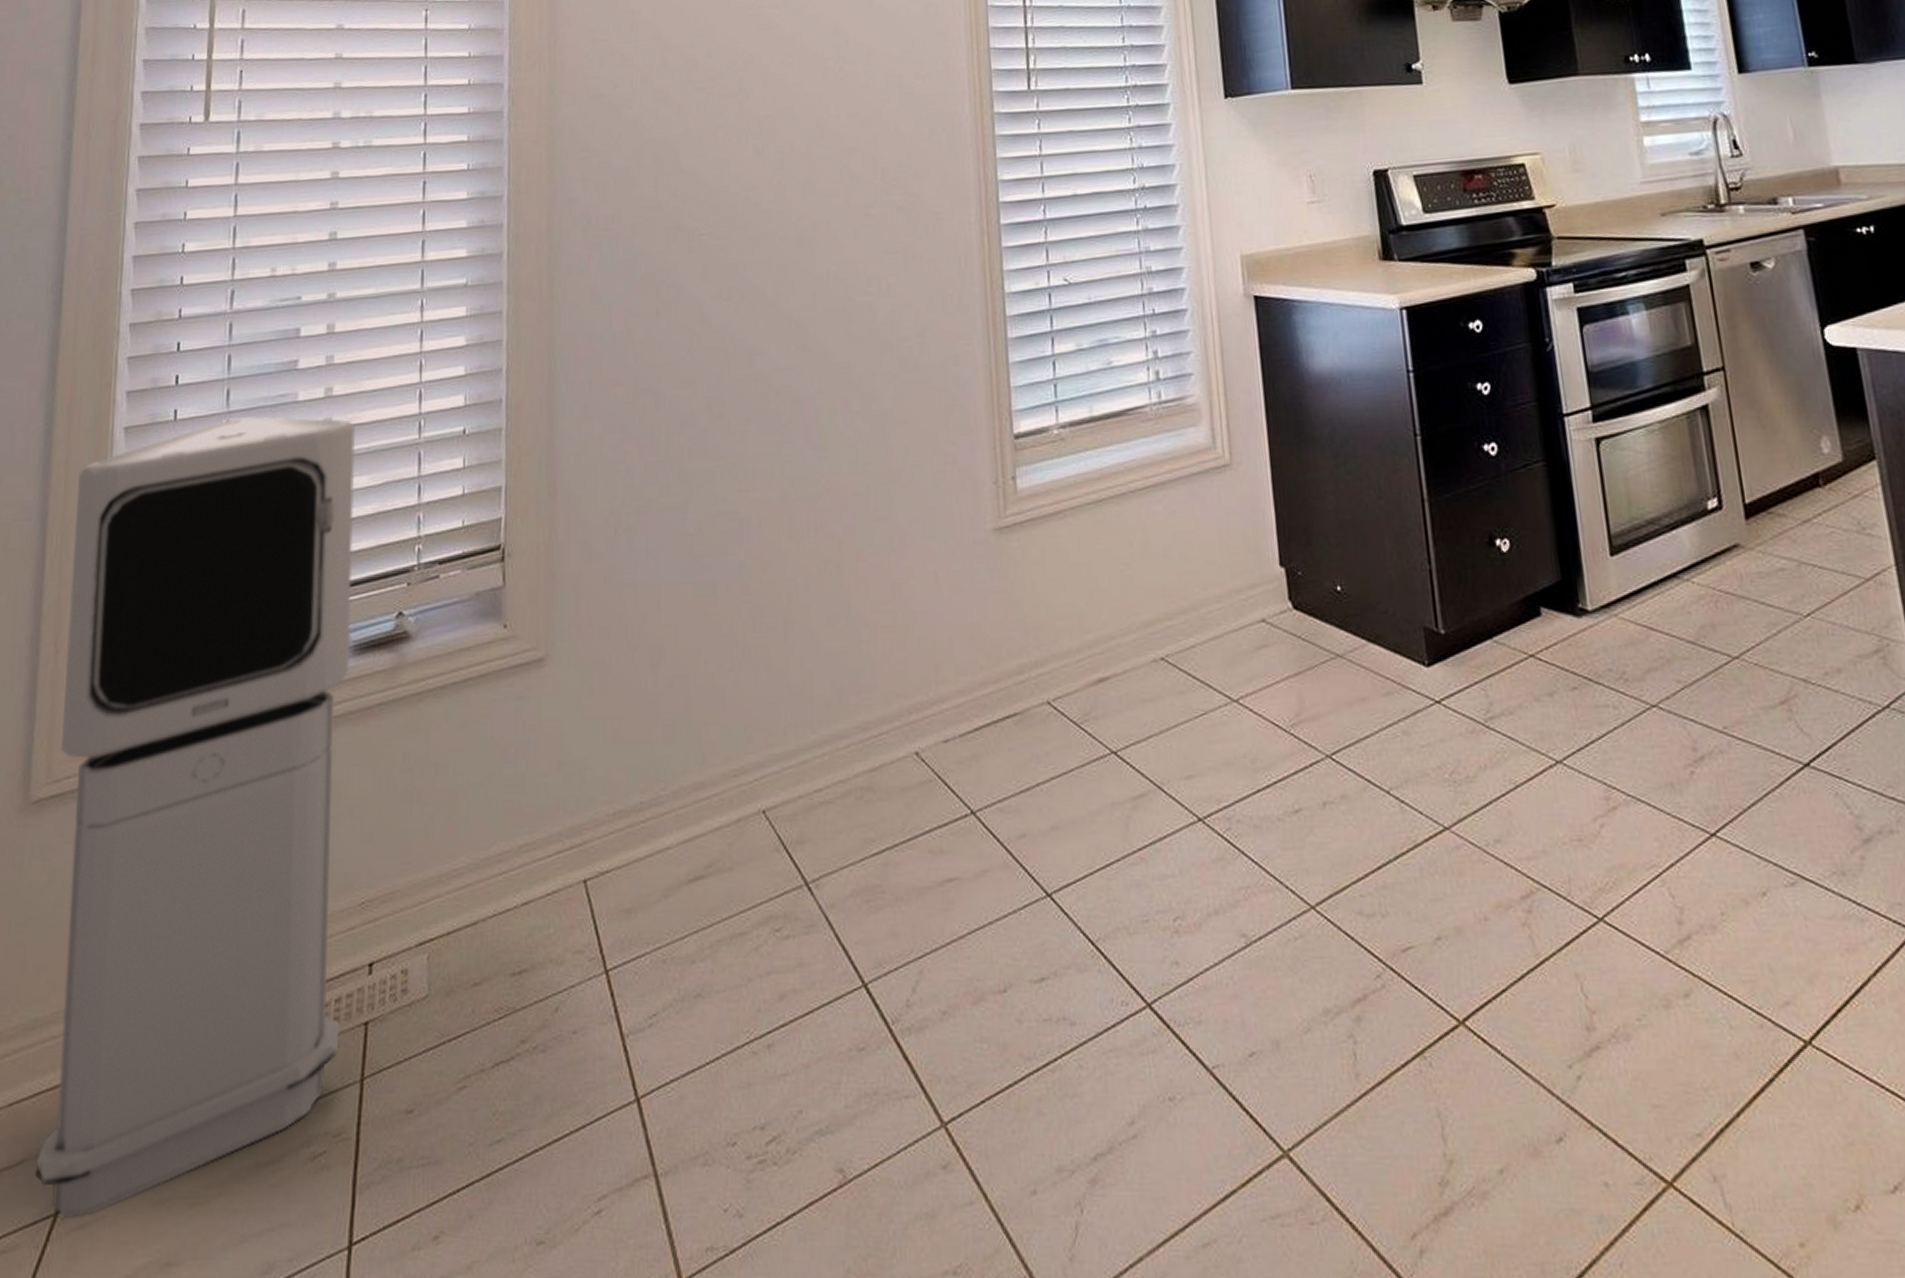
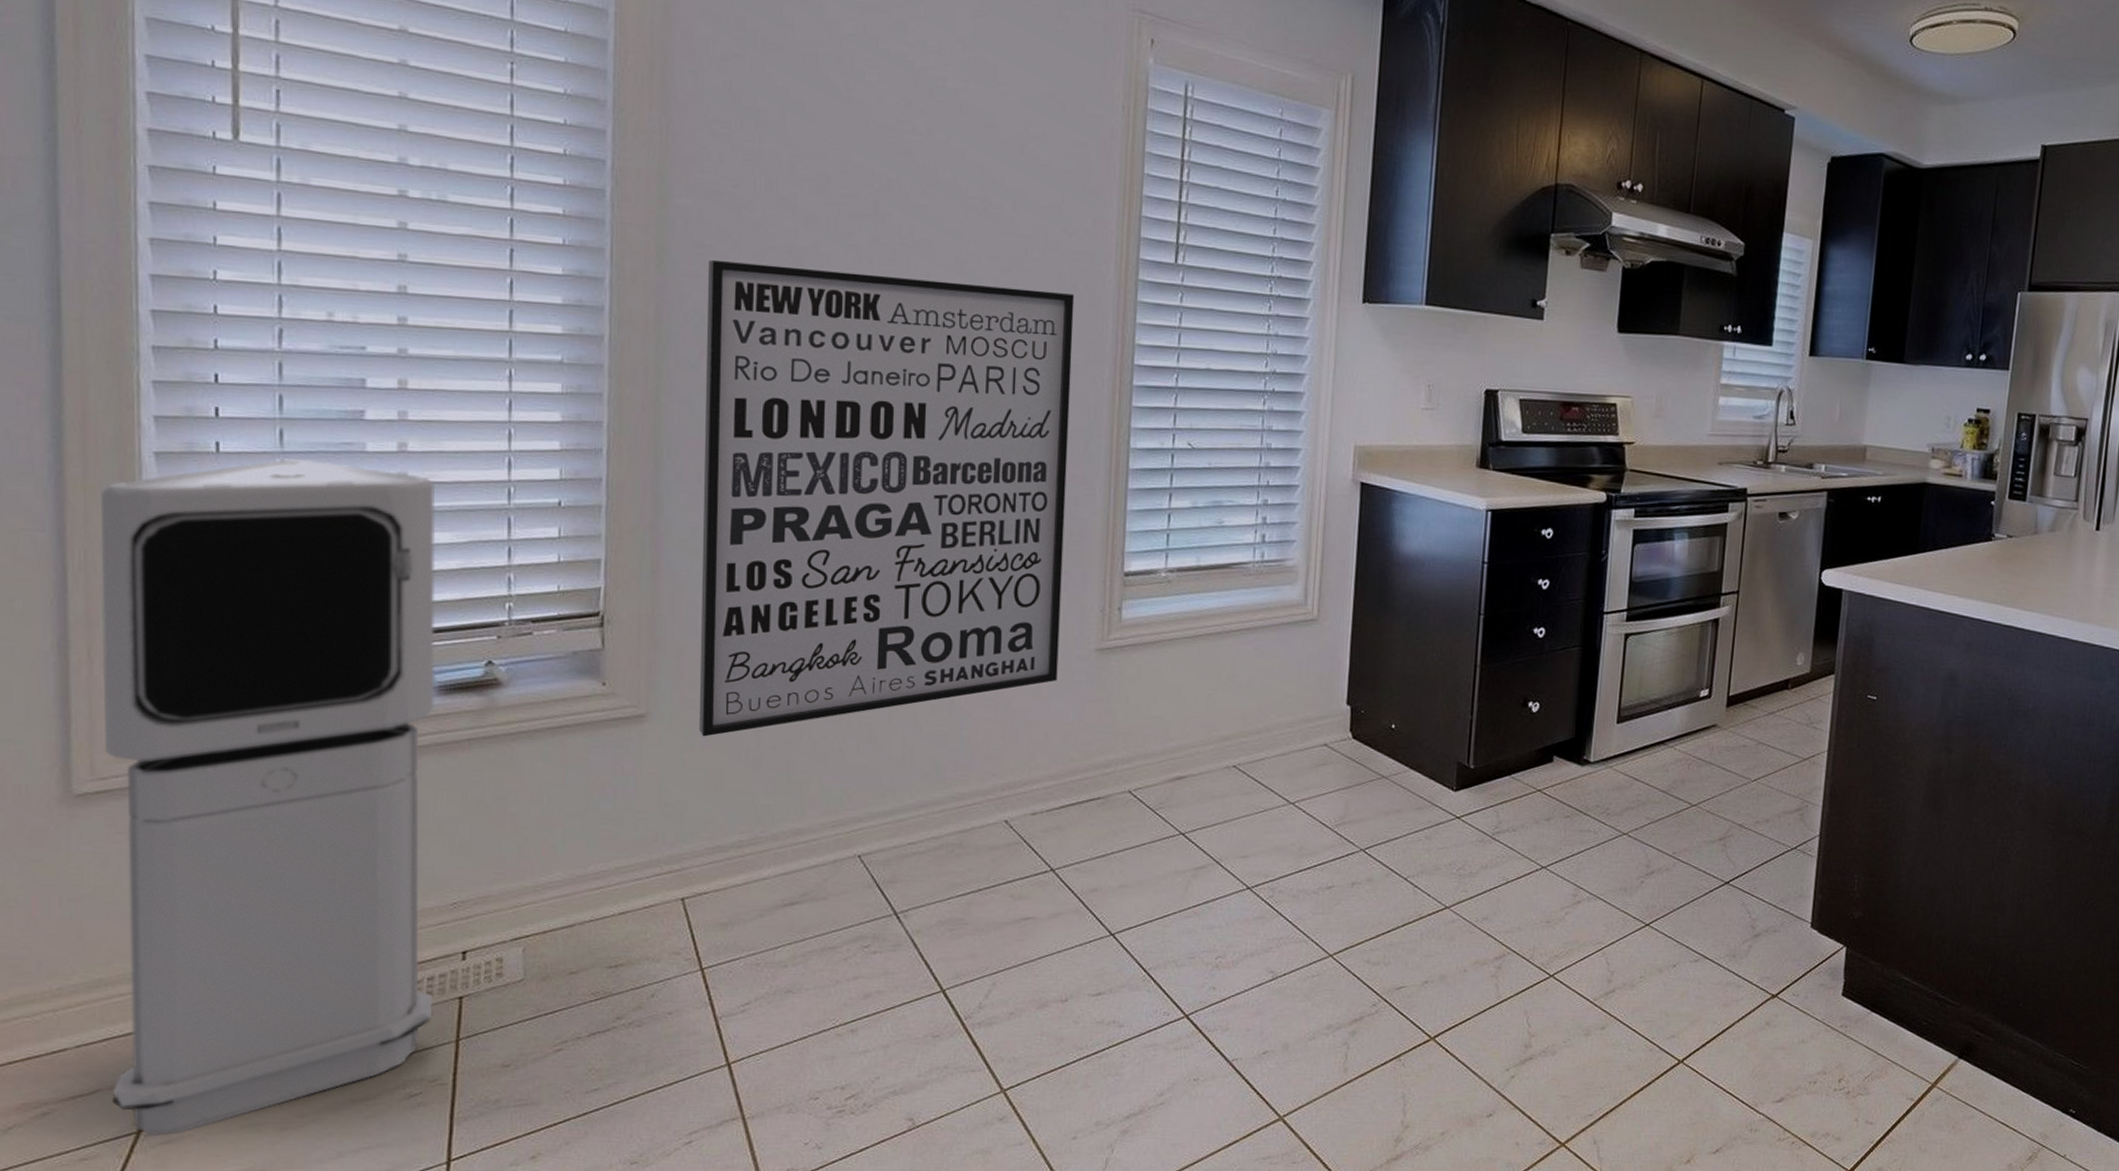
wall art: none [592,139,956,678] -> present [698,259,1075,737]

